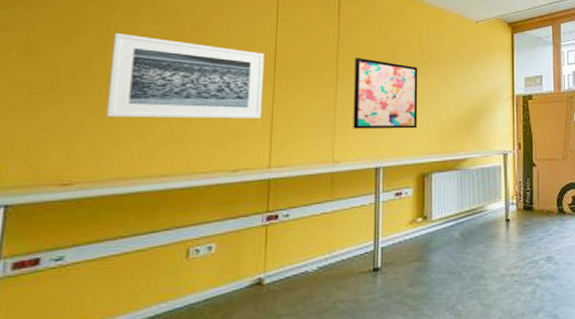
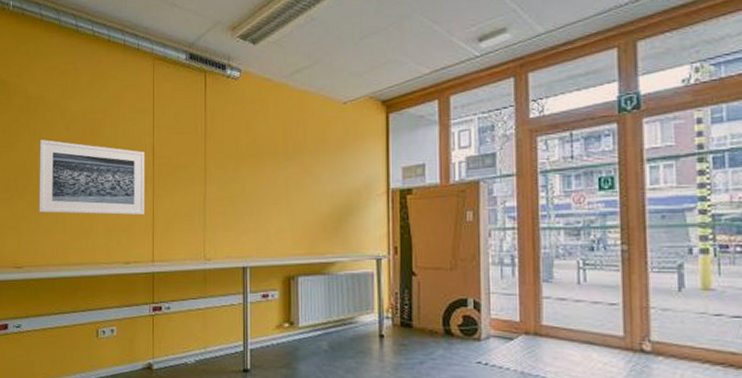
wall art: present [353,58,418,129] -> none [221,152,283,227]

